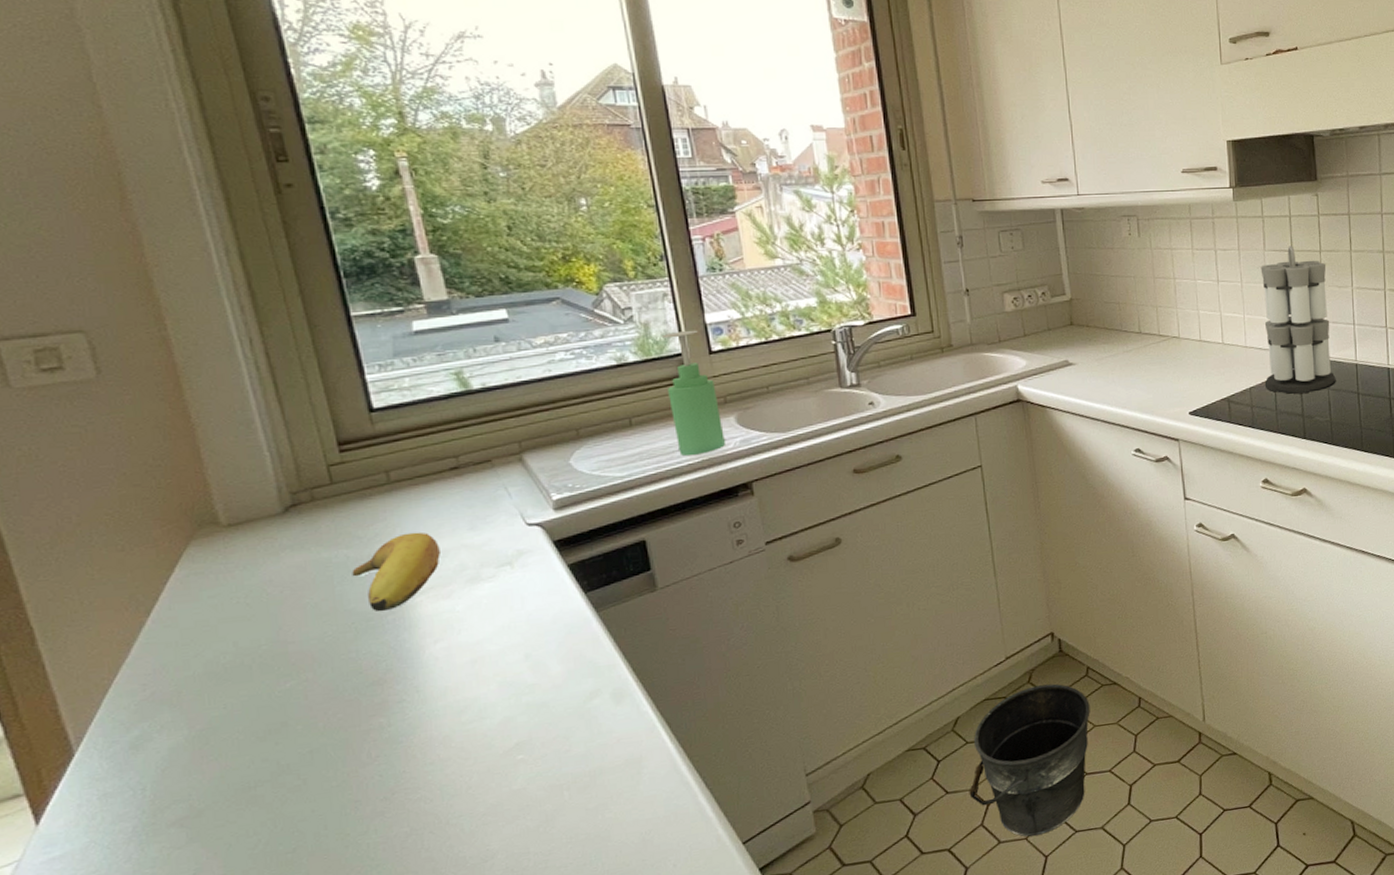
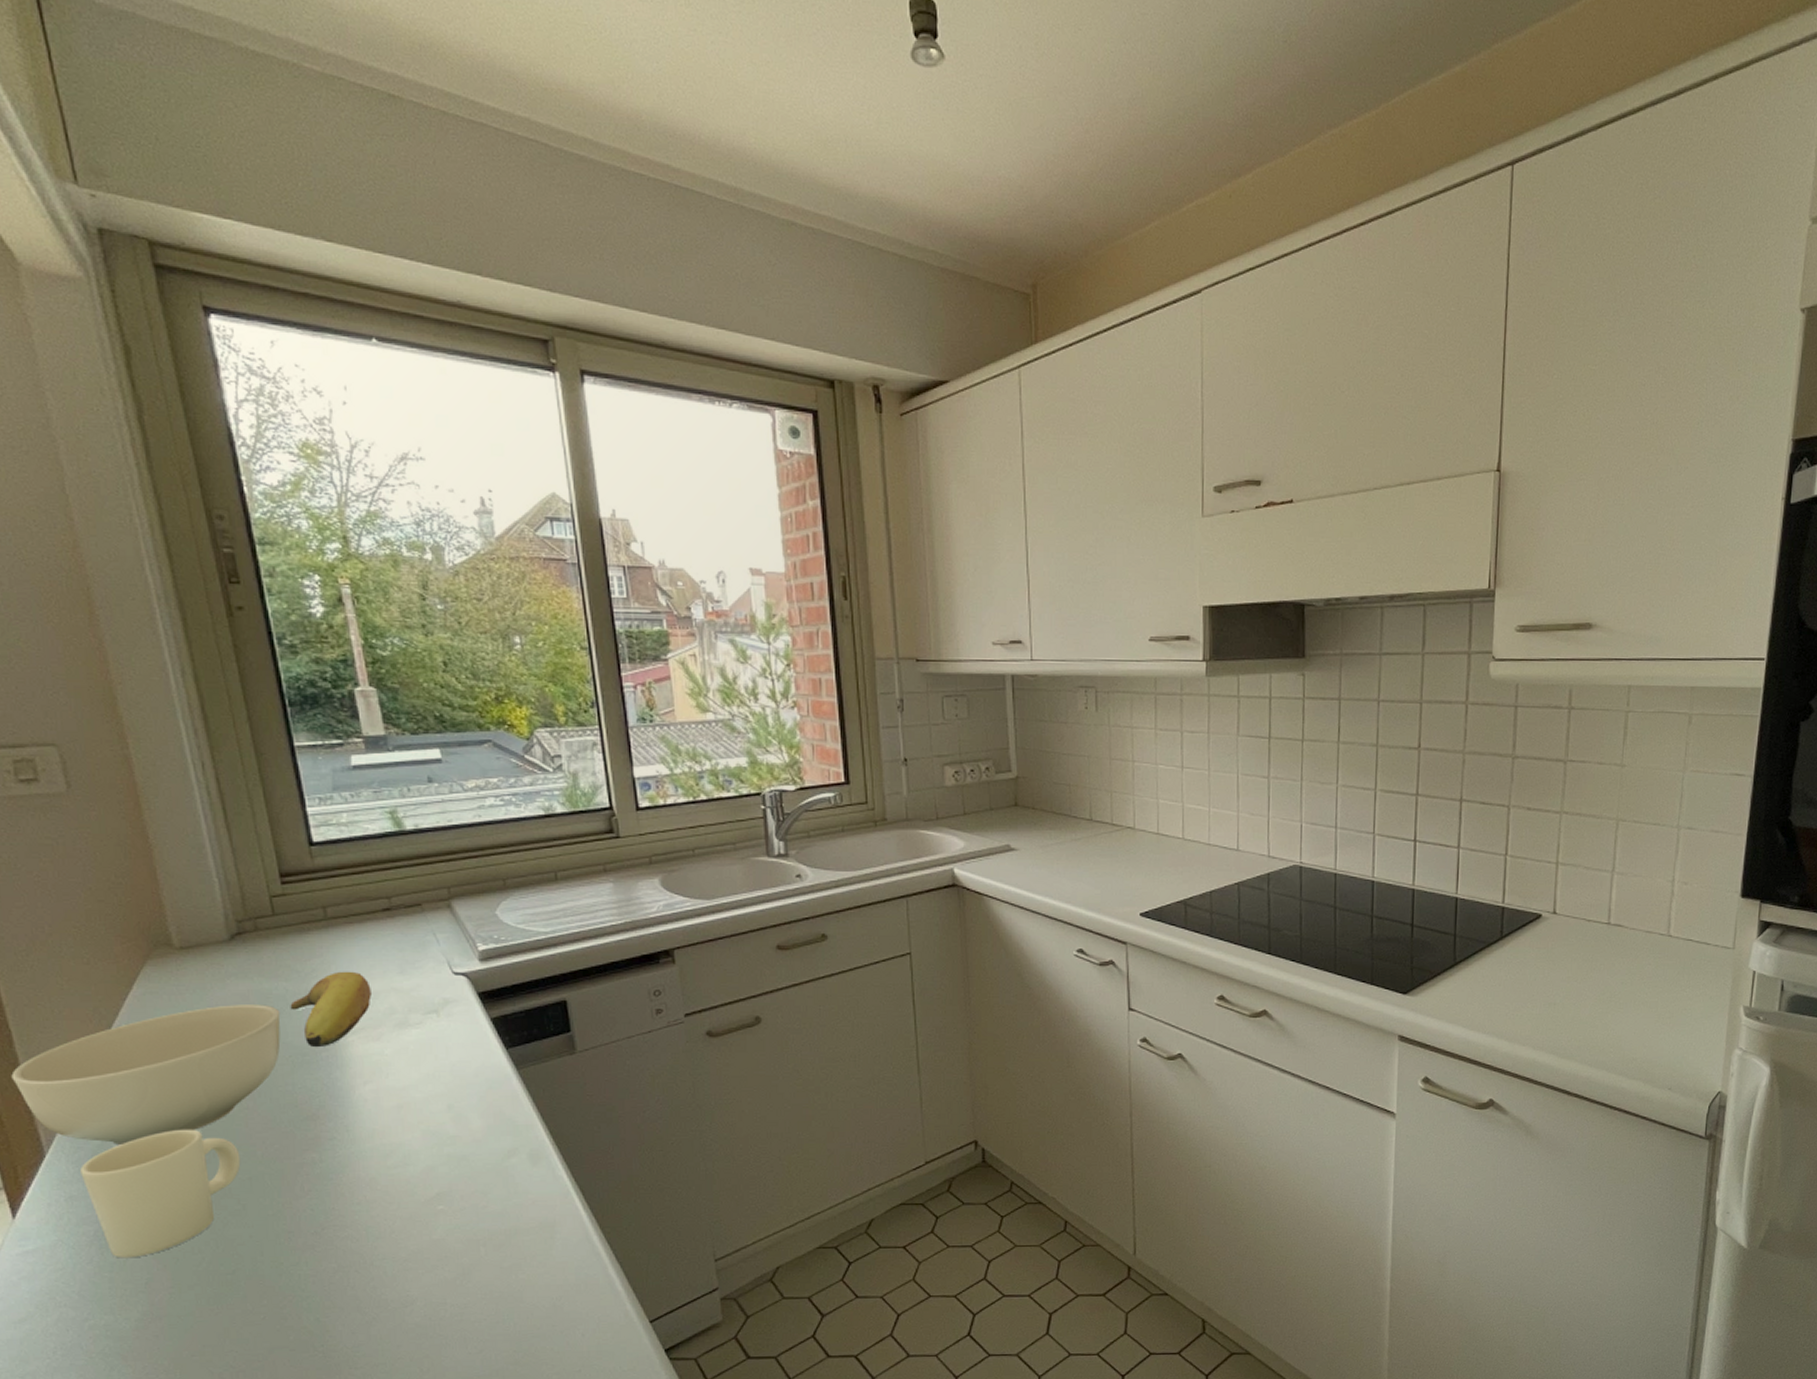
bowl: none [33,573,342,734] -> present [11,1004,281,1145]
mug: none [116,708,301,852] -> present [80,1129,241,1259]
soap dispenser: present [662,330,725,457] -> none [590,783,648,917]
bucket: present [969,683,1090,837] -> none [879,1195,1012,1354]
spice rack: present [1260,245,1336,394] -> none [1227,732,1310,902]

